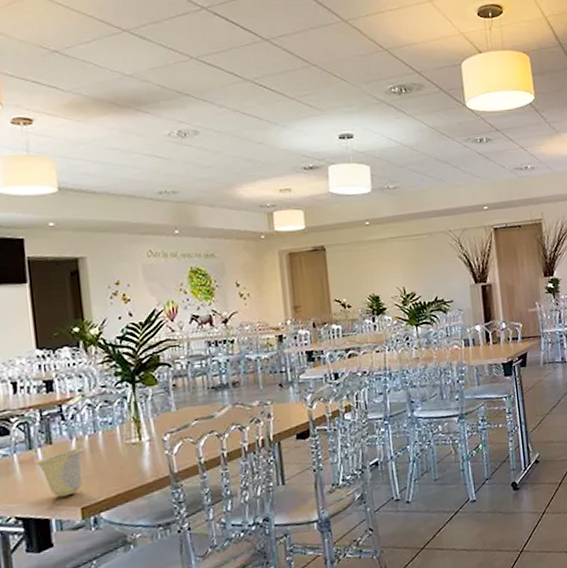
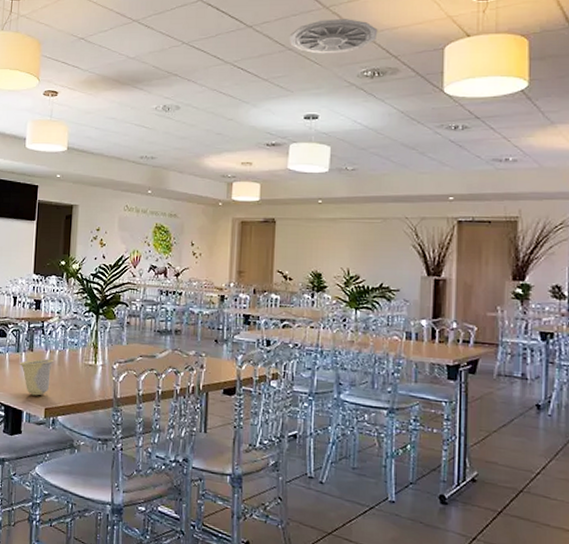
ceiling vent: none [310,34,399,70] -> present [289,19,378,54]

